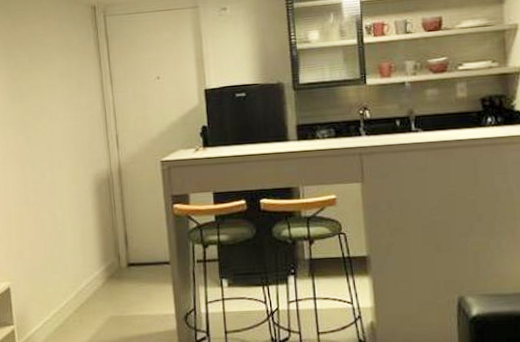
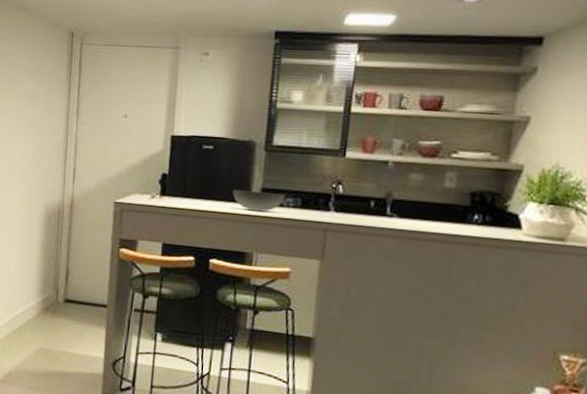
bowl: none [271,127,319,147] -> present [233,189,285,212]

